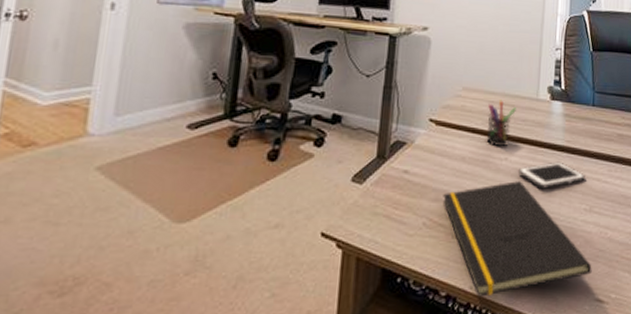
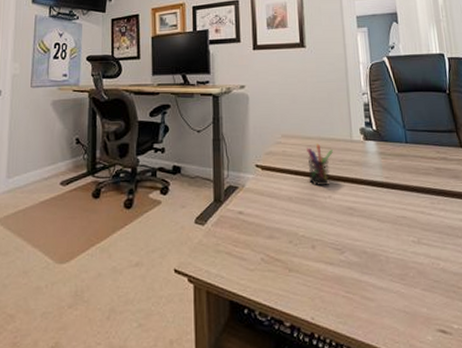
notepad: present [443,181,592,297] -> none [276,217,430,327]
cell phone: present [519,161,585,189] -> none [343,197,409,223]

